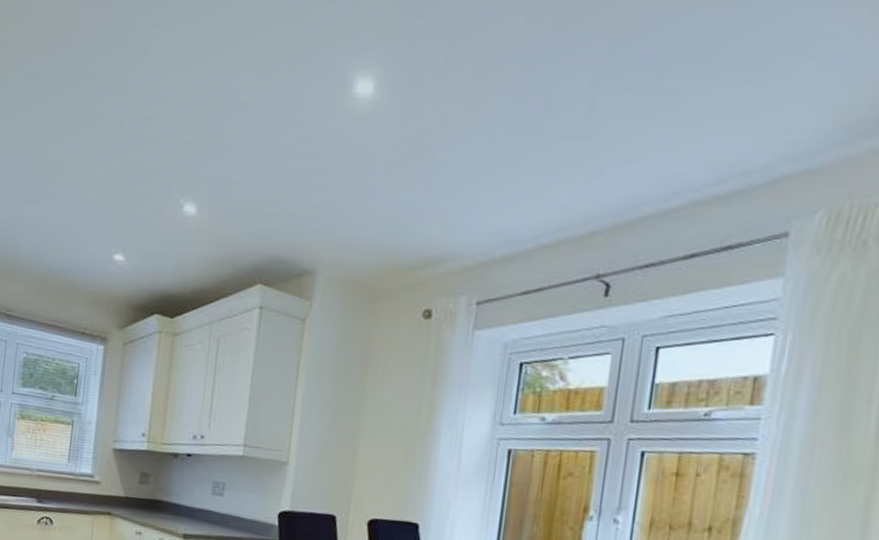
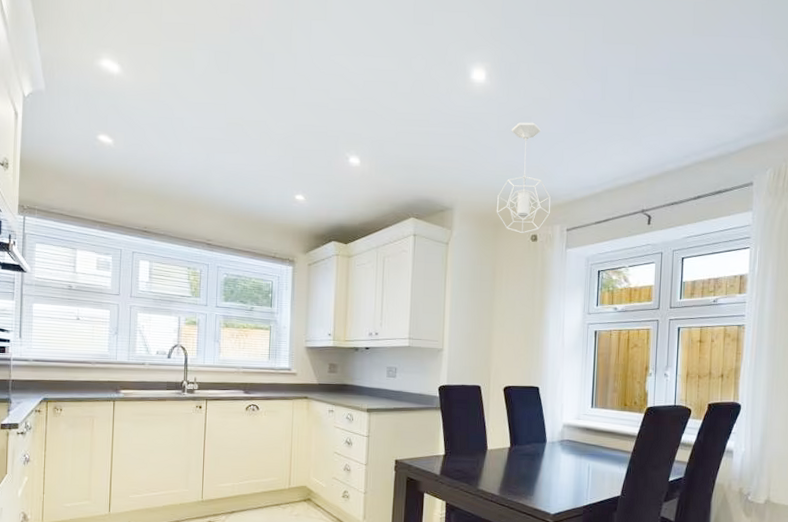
pendant light: none [375,150,456,307] -> present [496,122,551,233]

